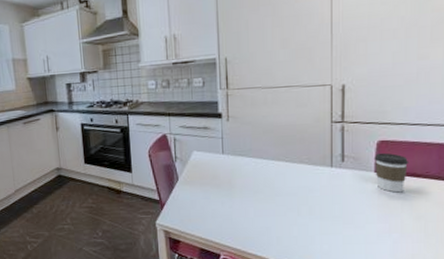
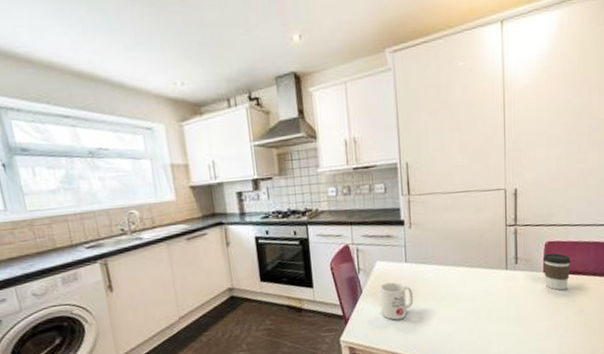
mug: none [195,172,230,209] -> present [379,282,414,320]

